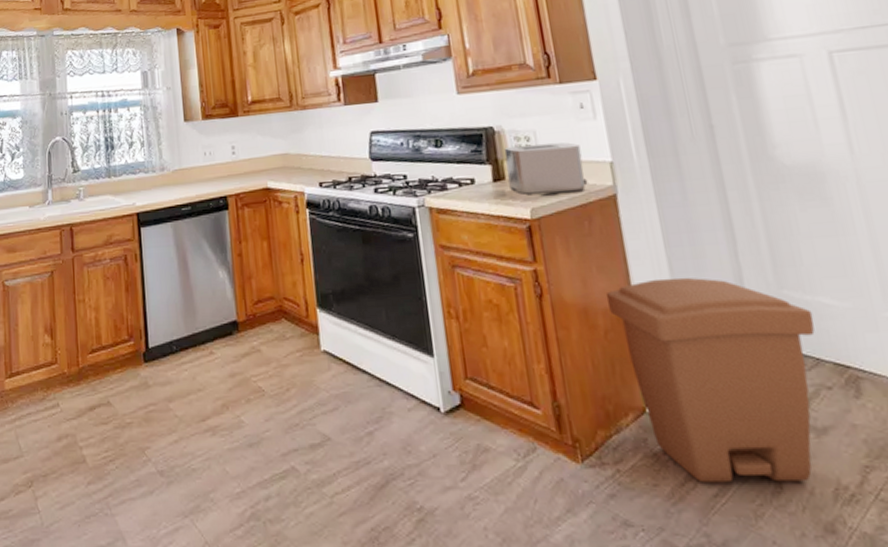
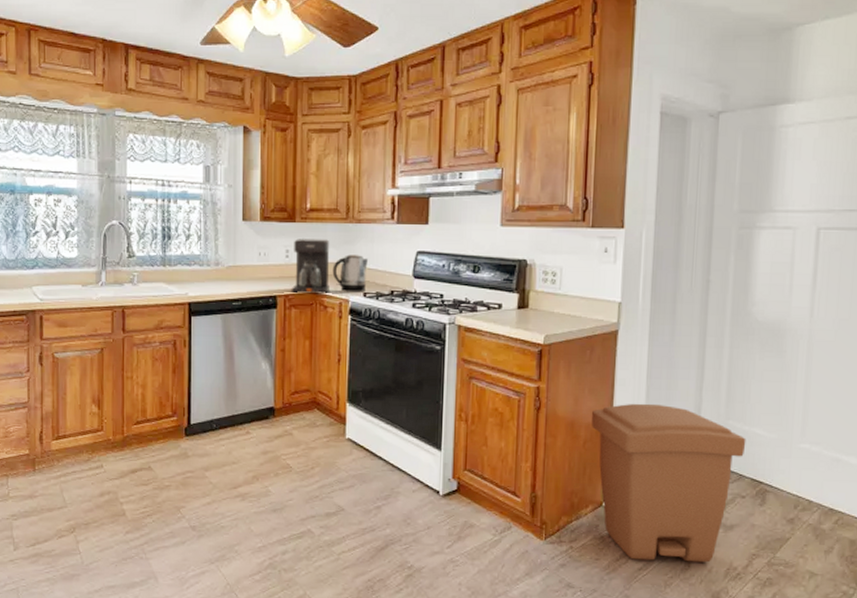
coffee maker: none [239,130,282,192] -> present [291,239,330,294]
kettle: none [282,142,322,185] -> present [332,255,368,293]
toaster: present [504,142,588,196] -> none [529,279,597,326]

